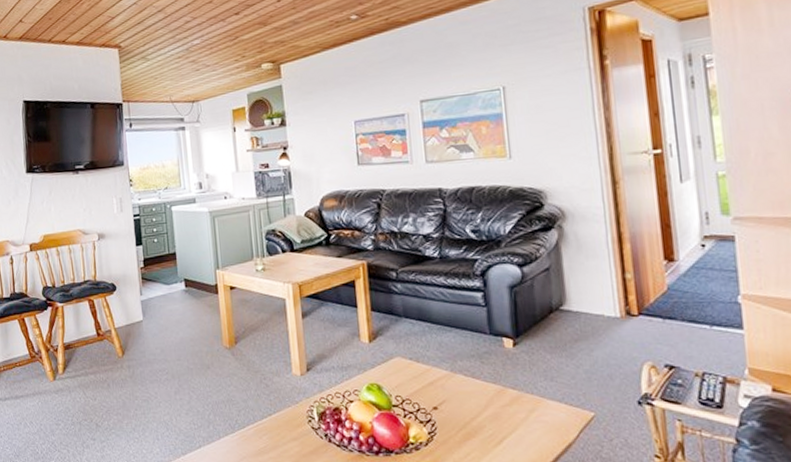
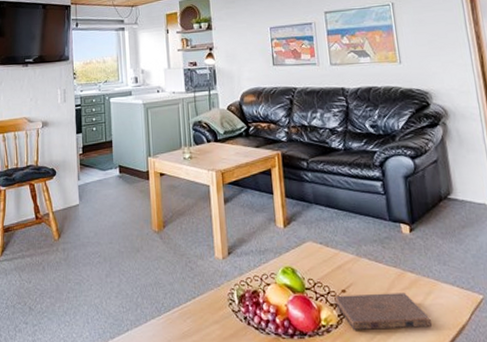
book: none [426,410,533,447] -> present [336,293,432,330]

